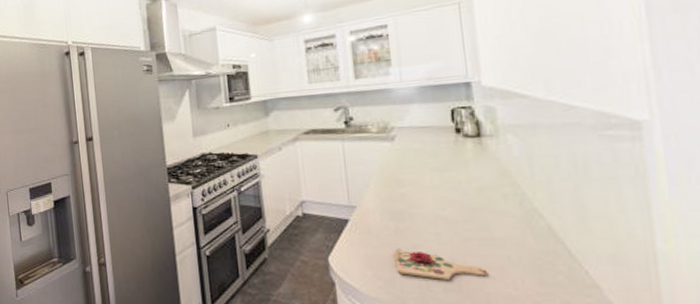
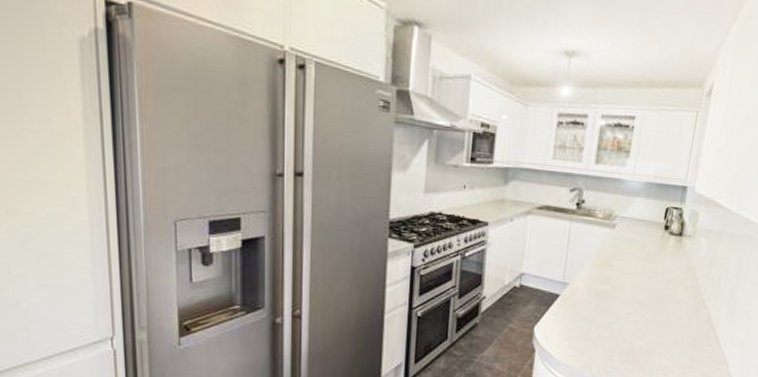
cutting board: present [393,248,488,280] -> none [589,323,657,352]

